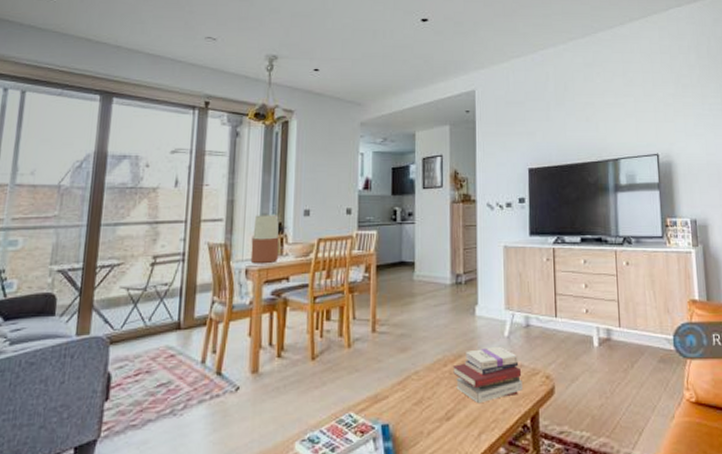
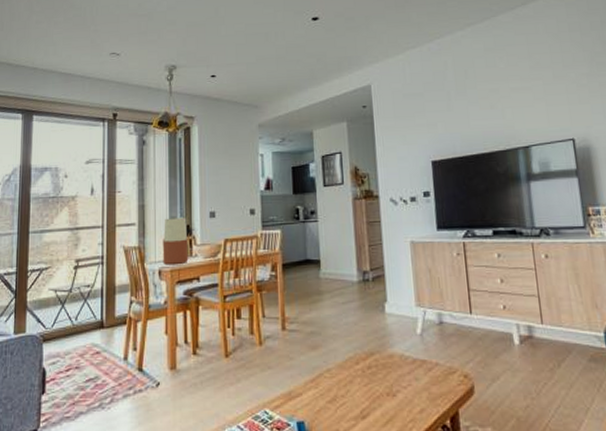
books: present [453,346,522,404] -> none [366,343,440,403]

